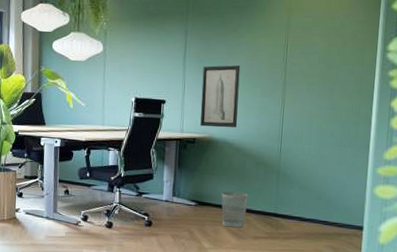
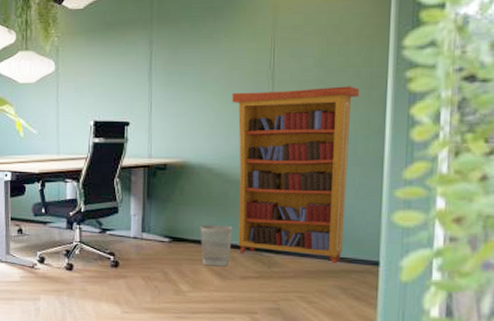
wall art: present [200,65,241,128] -> none [171,77,218,150]
bookcase: none [251,80,354,228] -> present [232,86,360,264]

